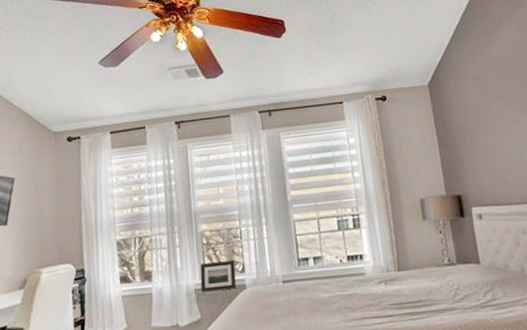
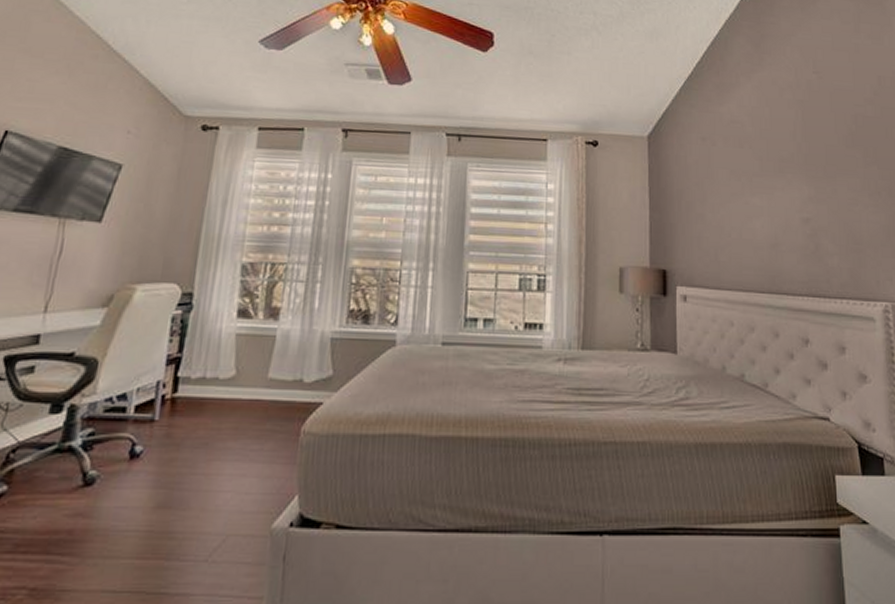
picture frame: present [200,260,237,292] -> none [339,307,387,344]

